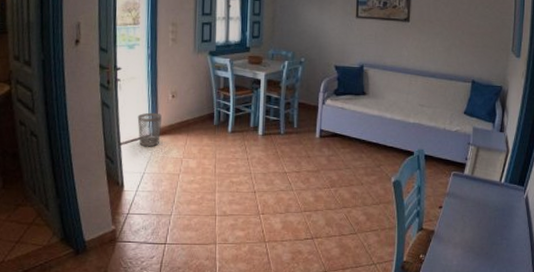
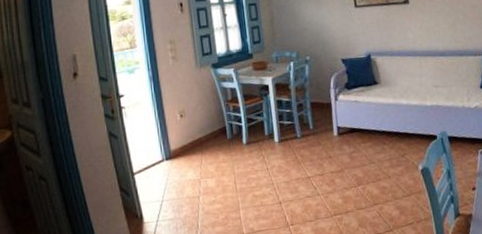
wastebasket: present [137,112,162,147] -> none [147,135,174,173]

